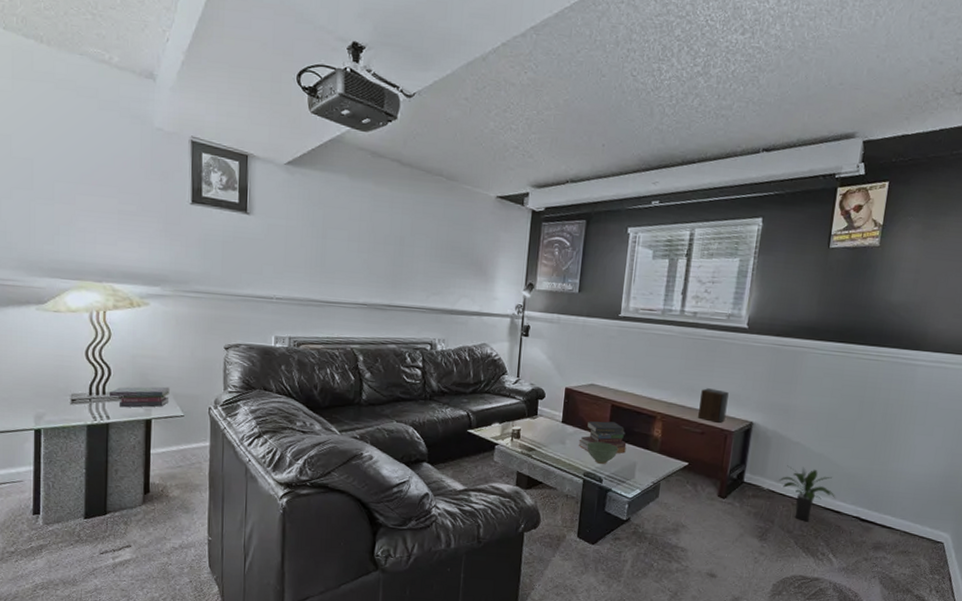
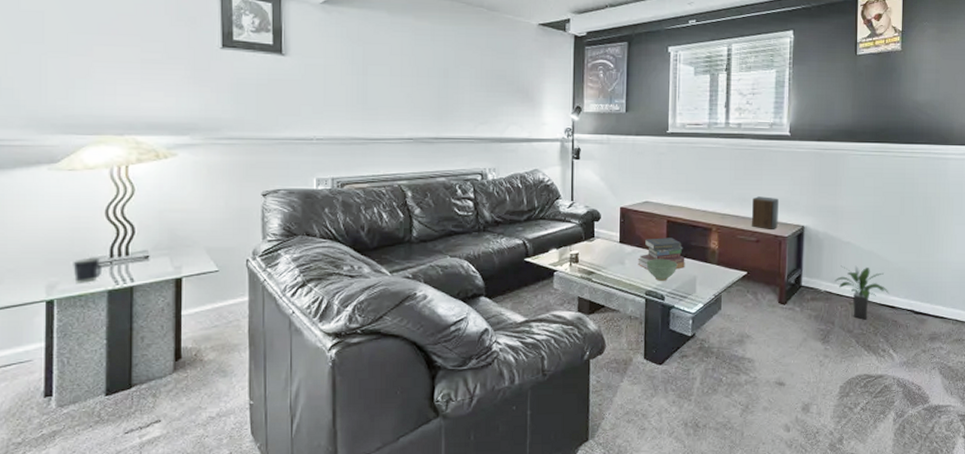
mug: none [57,393,83,417] -> present [73,257,103,283]
books: present [110,386,170,408] -> none [134,241,202,268]

